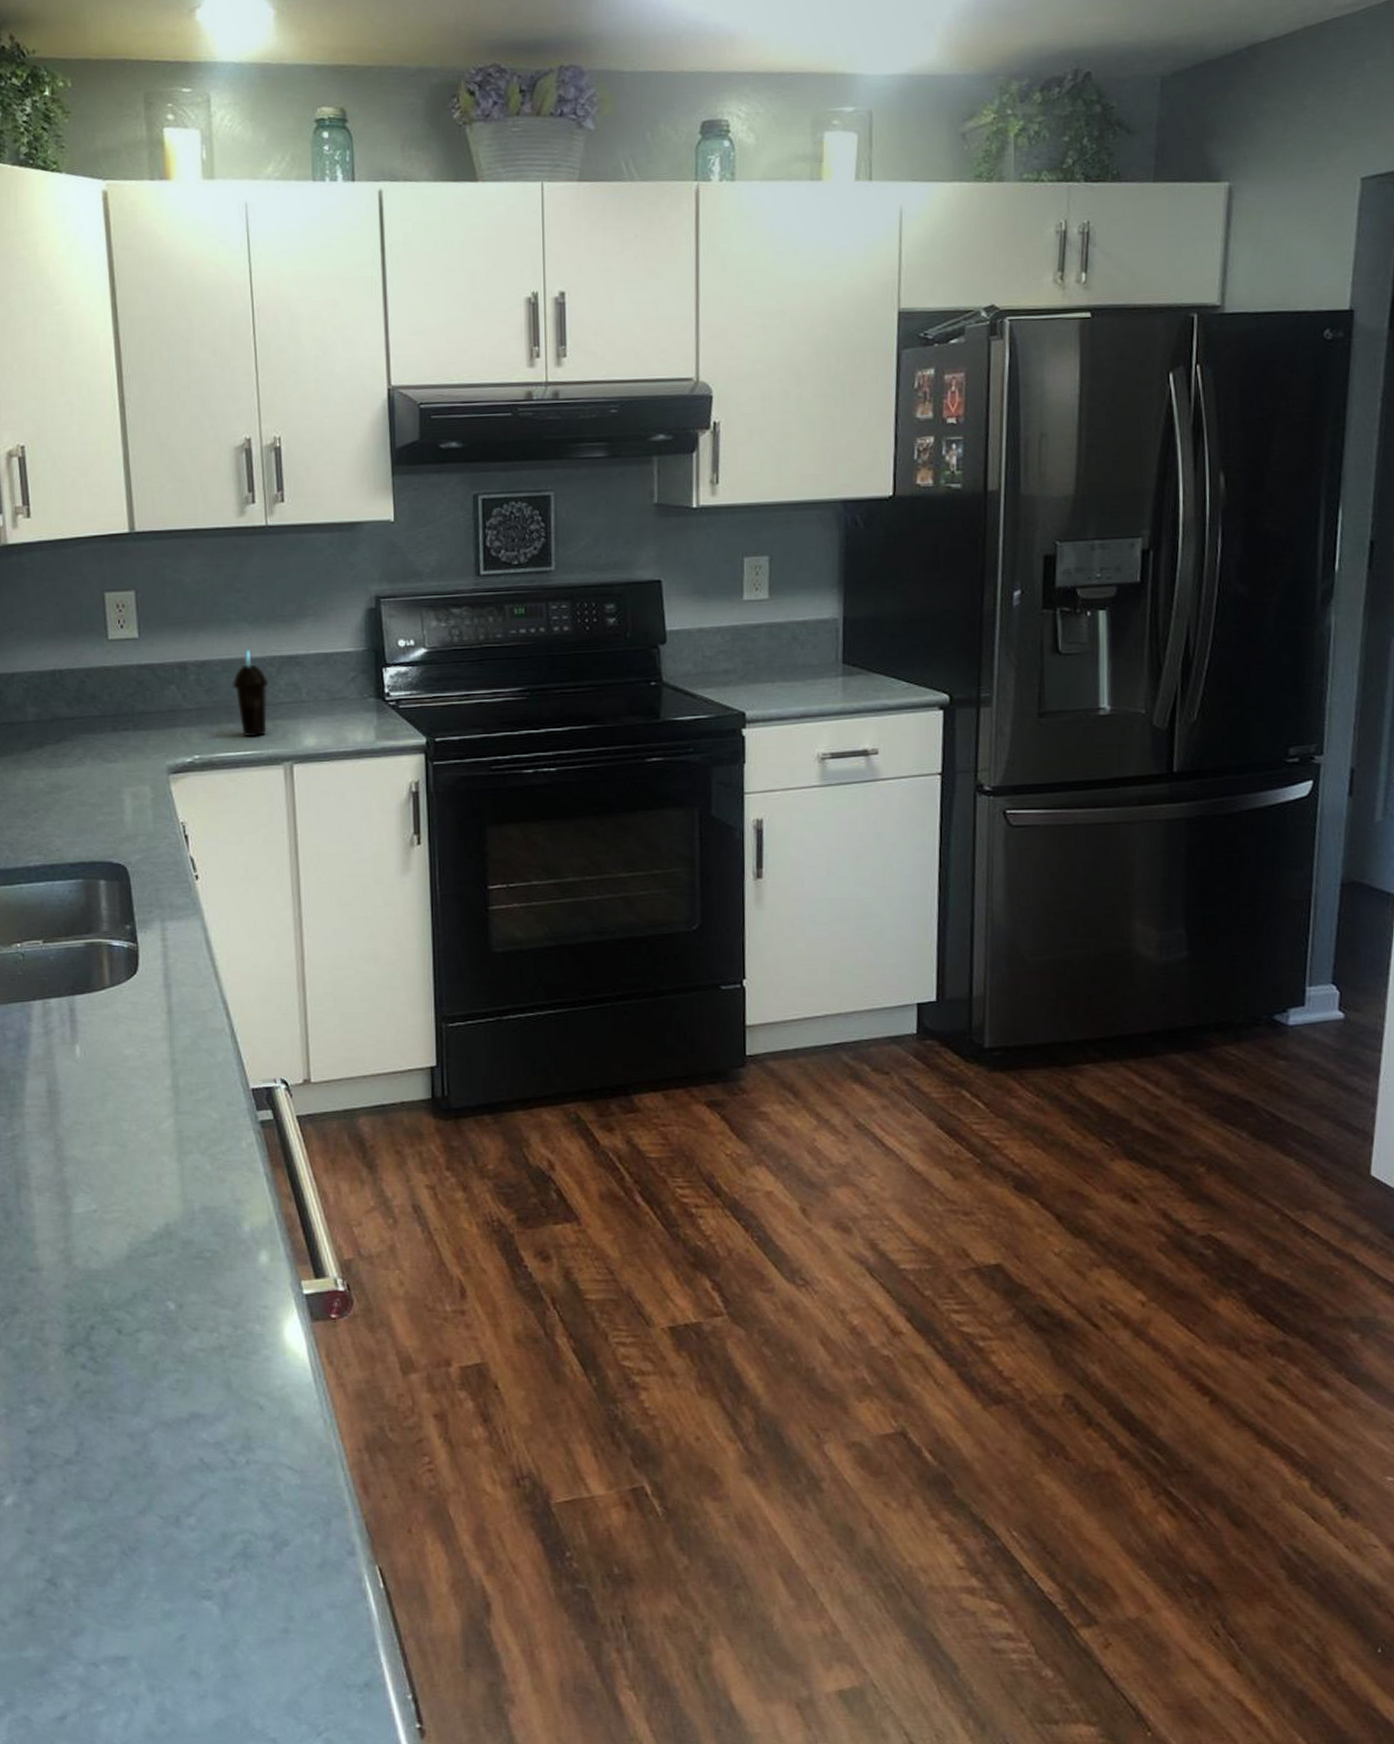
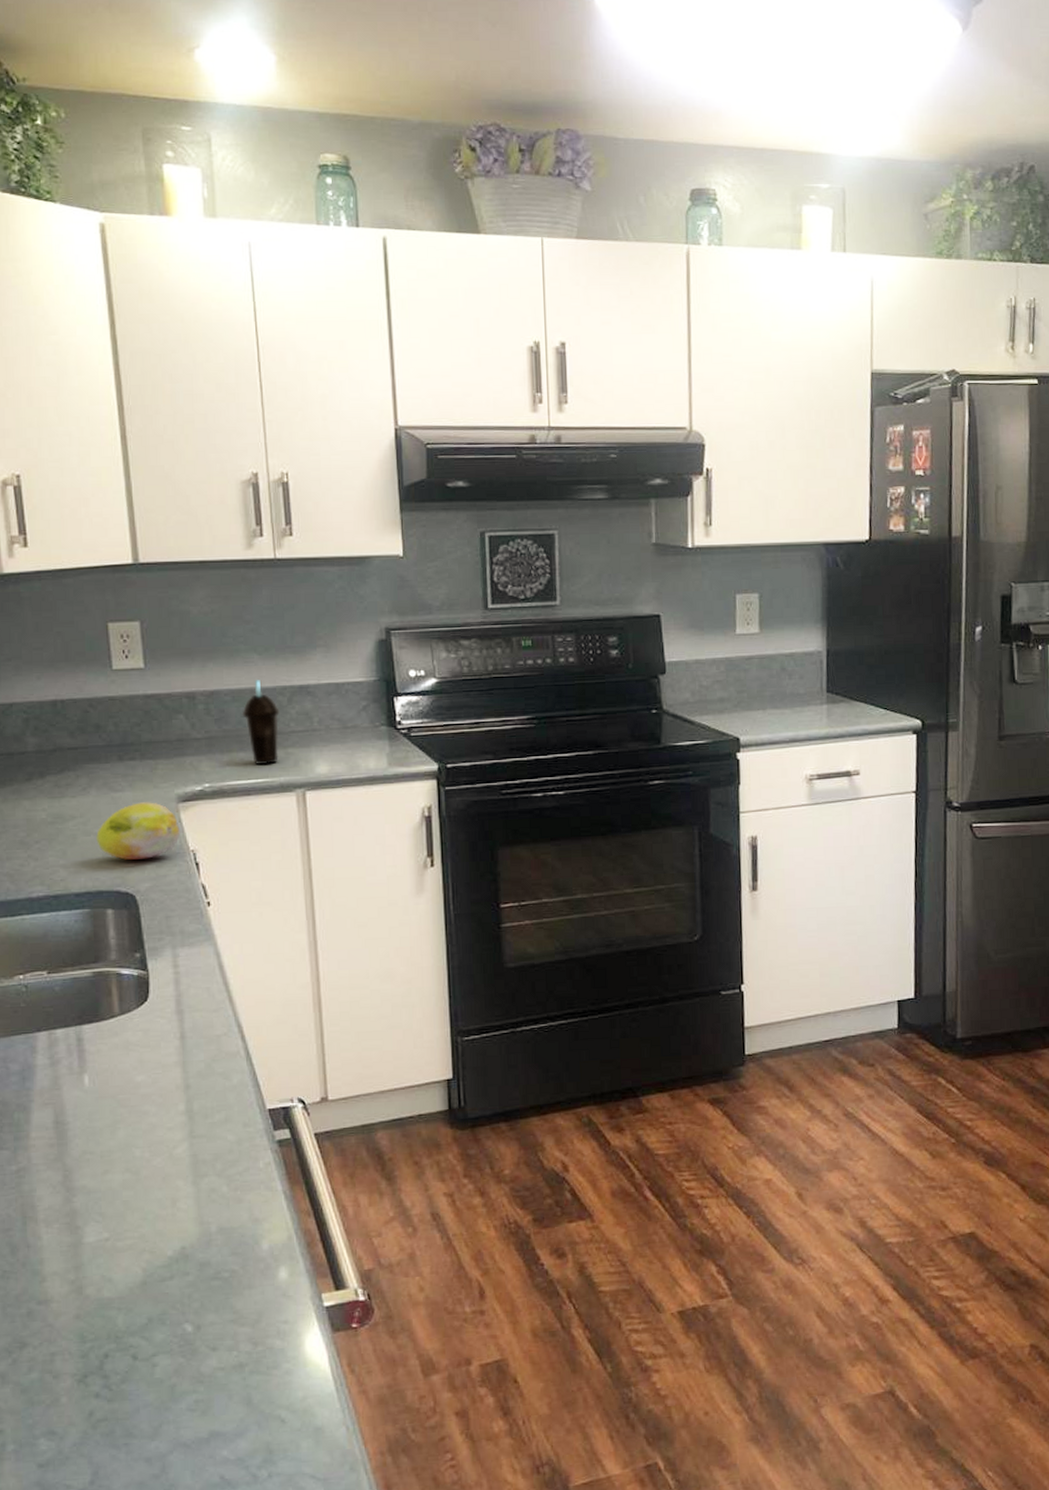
fruit: none [91,773,170,832] -> present [96,802,180,861]

